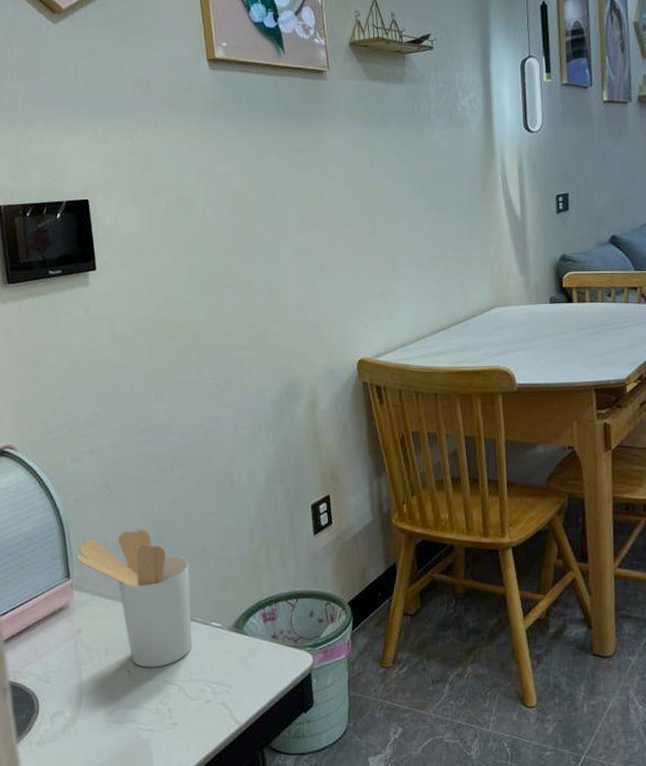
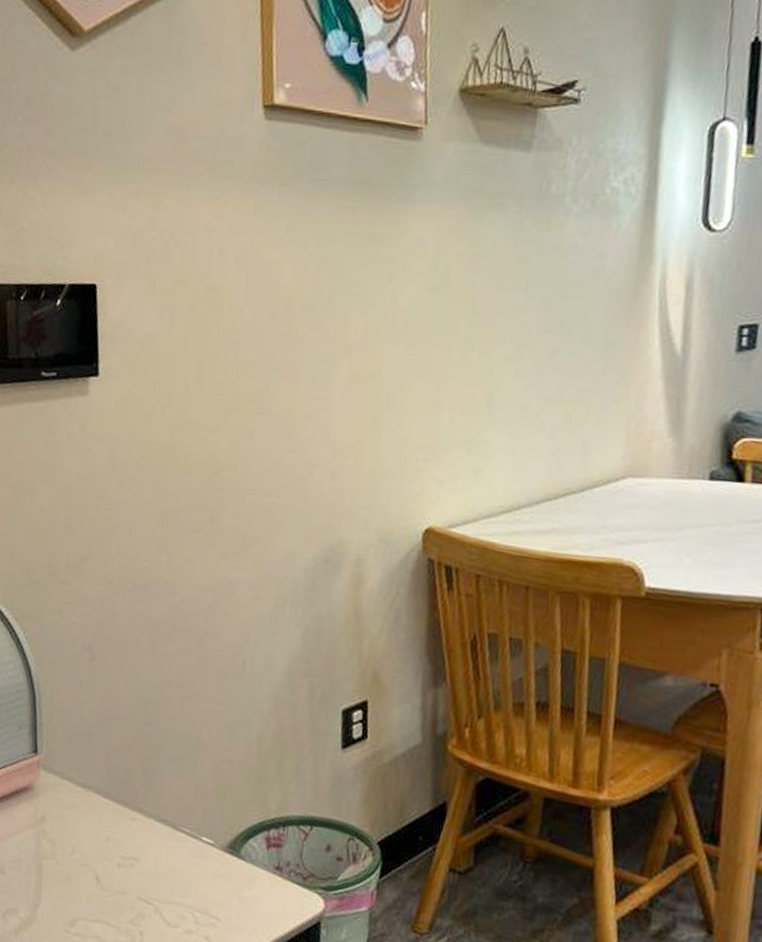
utensil holder: present [76,530,192,668] -> none [46,708,181,880]

